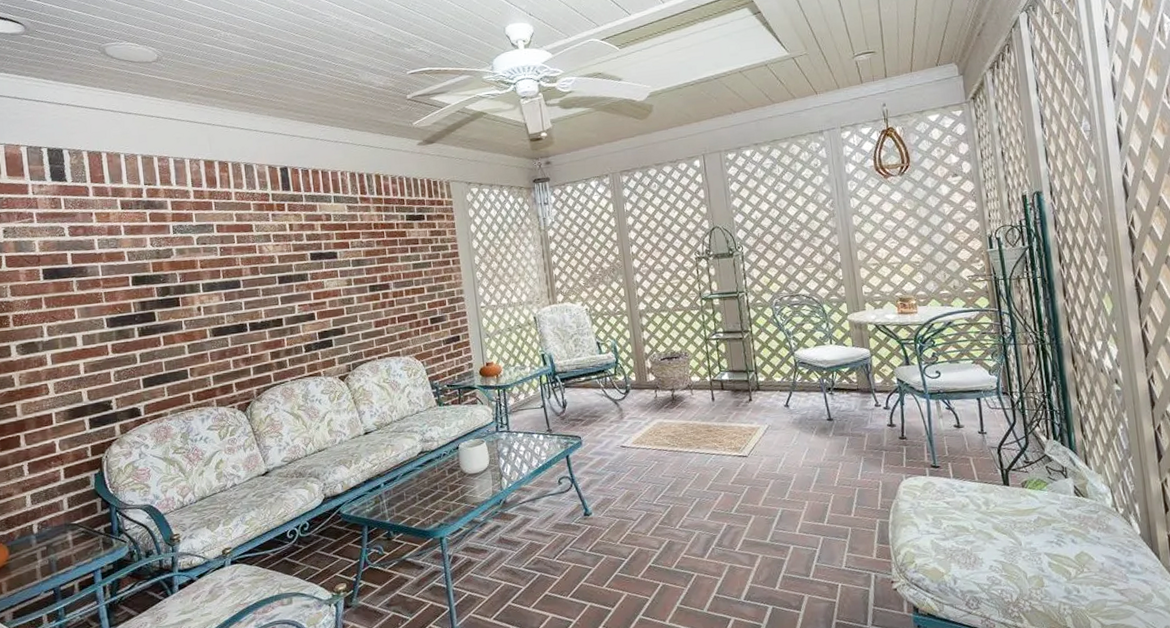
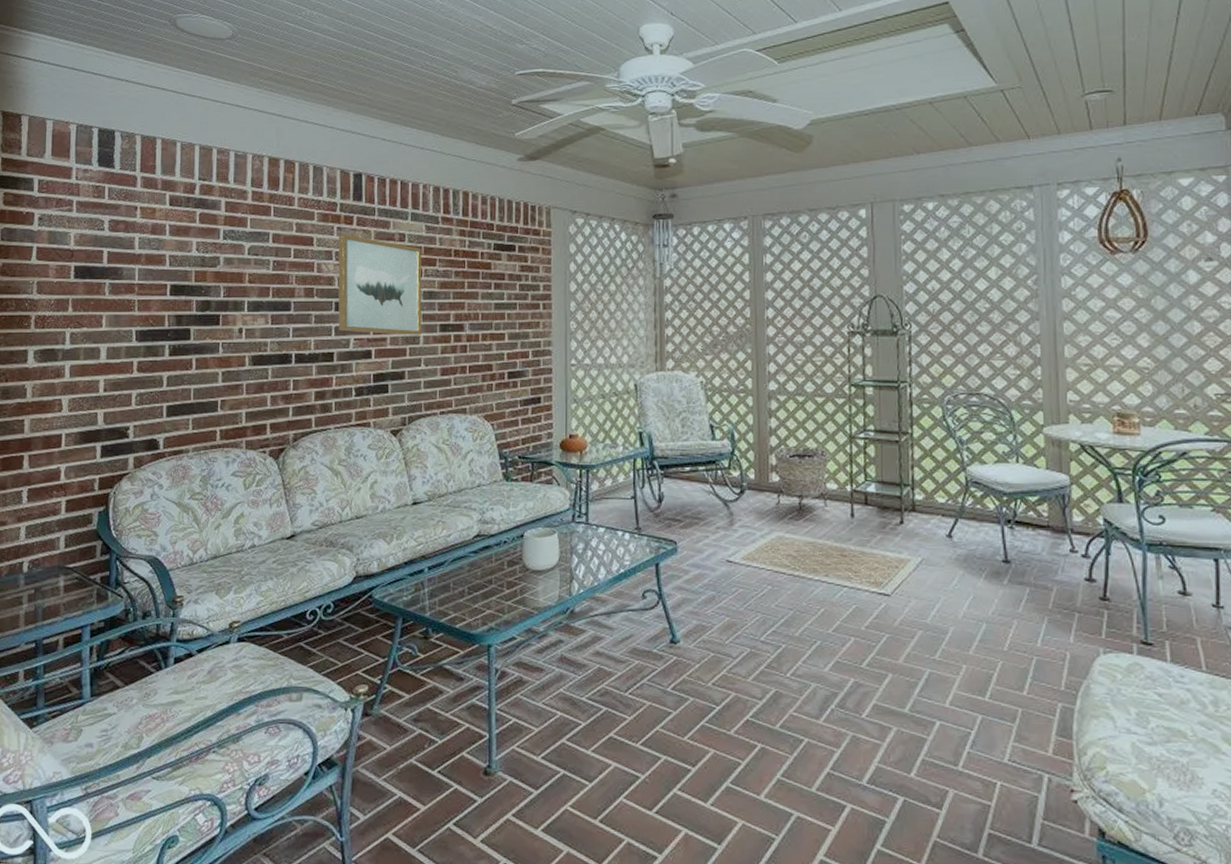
wall art: none [273,219,355,300] -> present [338,234,422,335]

